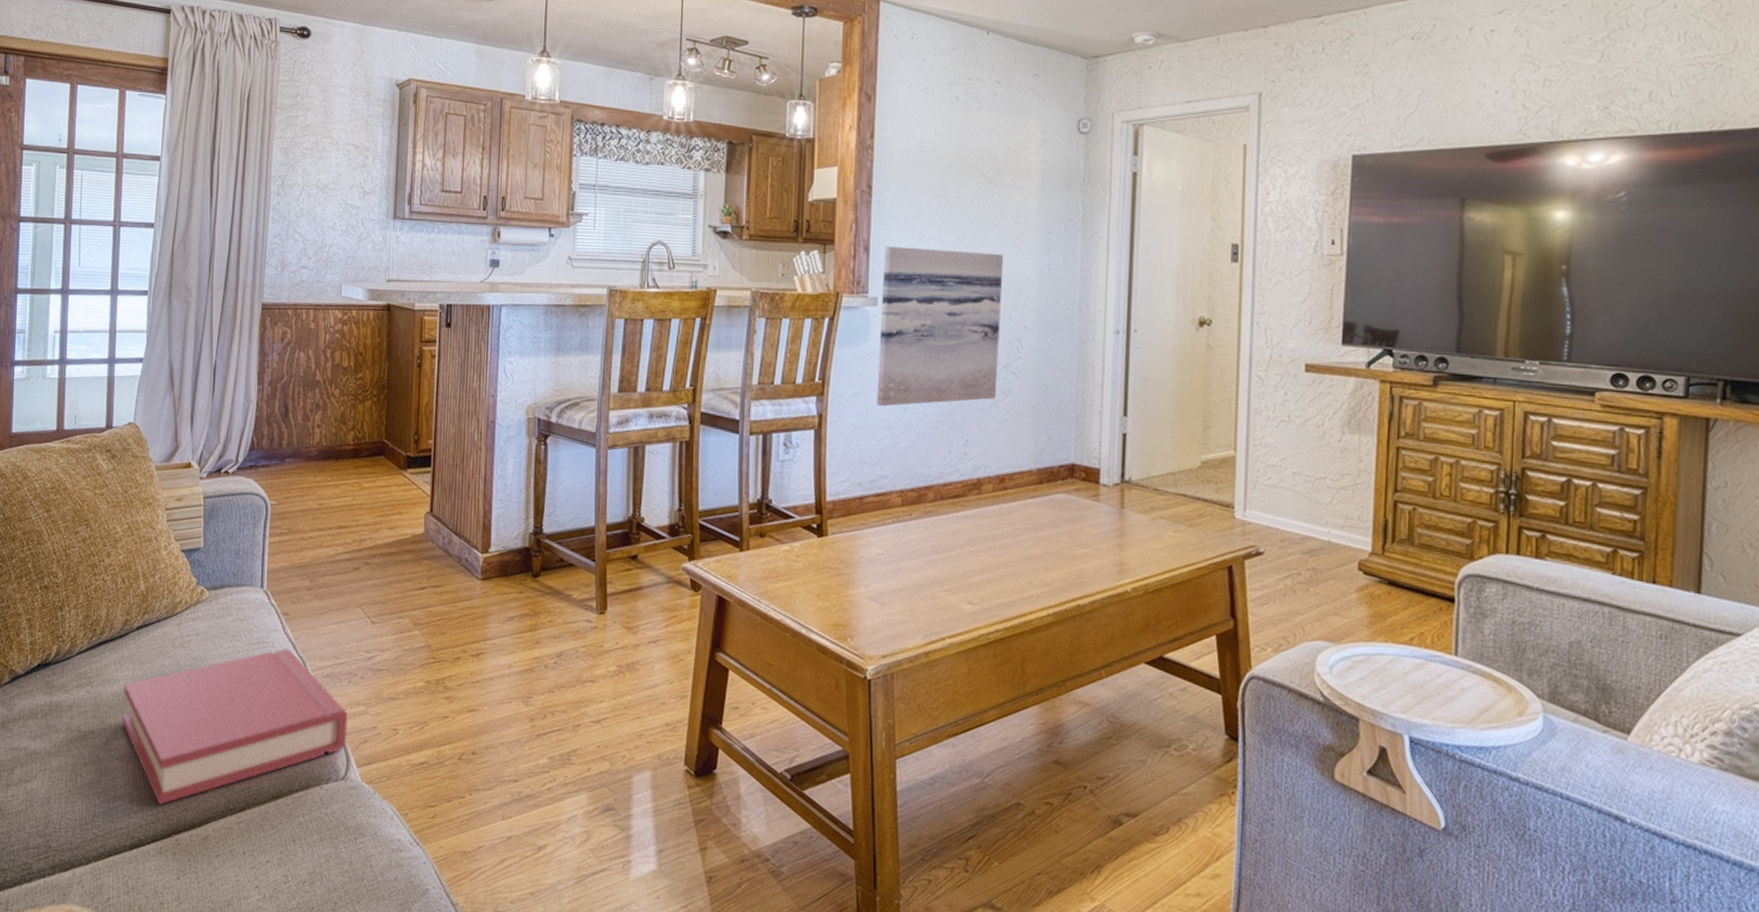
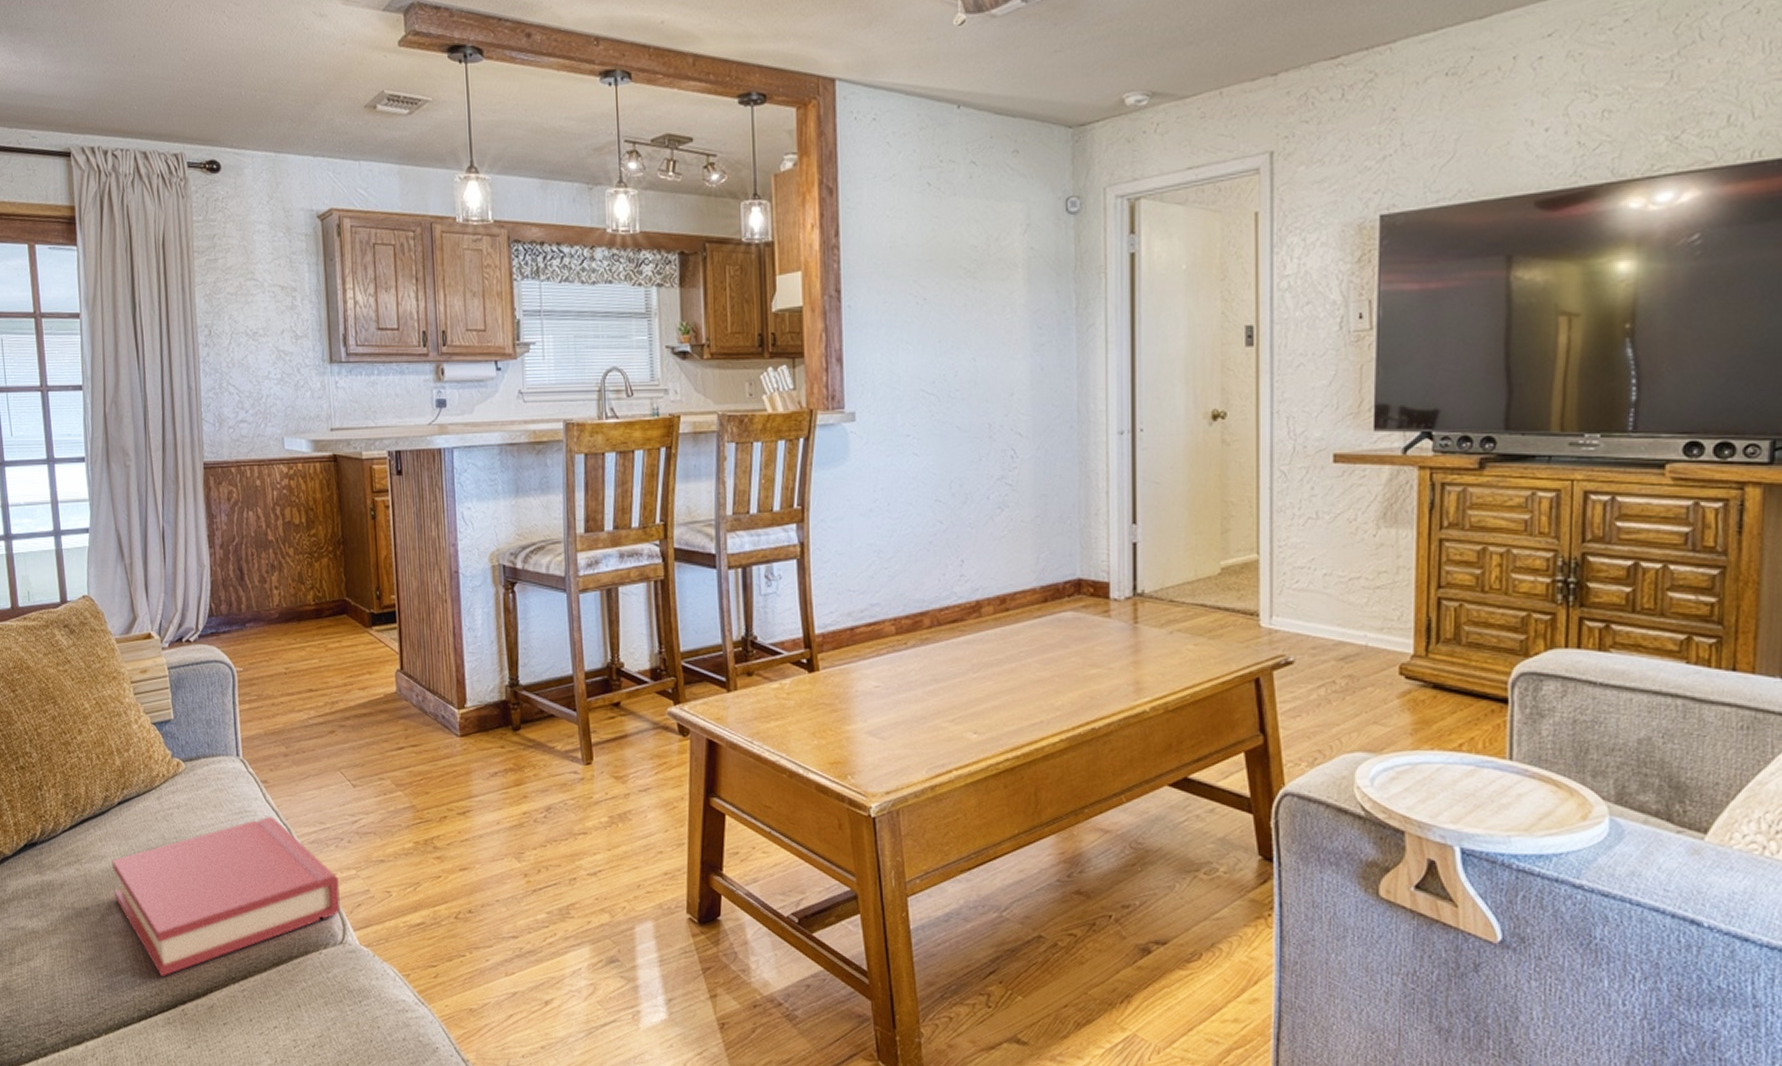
wall art: present [876,246,1004,406] -> none [859,354,992,529]

